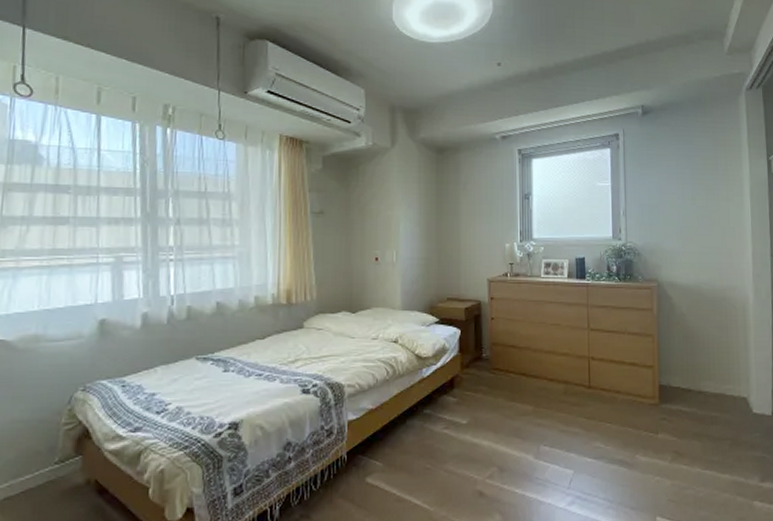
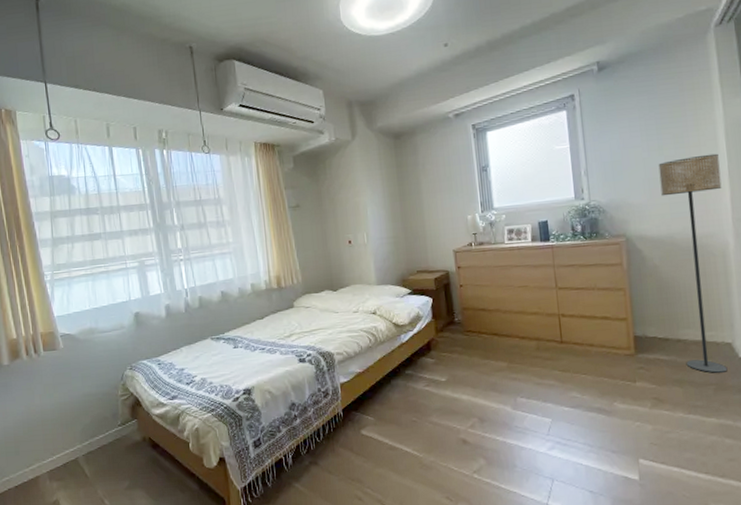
floor lamp: none [691,209,745,428] -> present [658,153,728,373]

